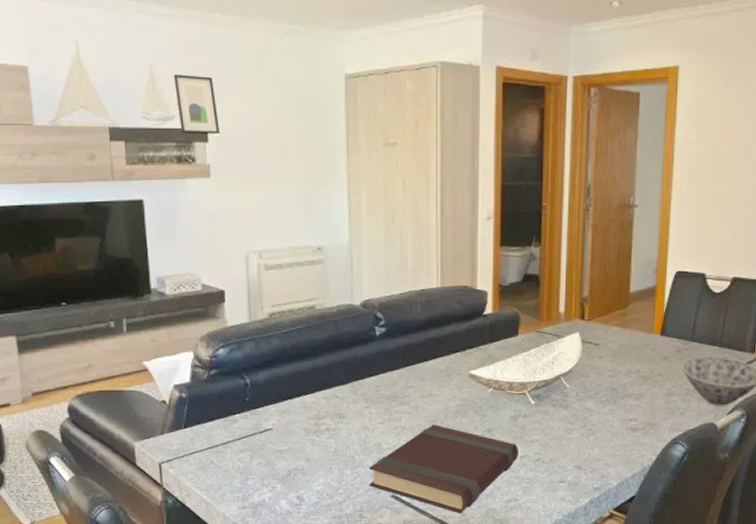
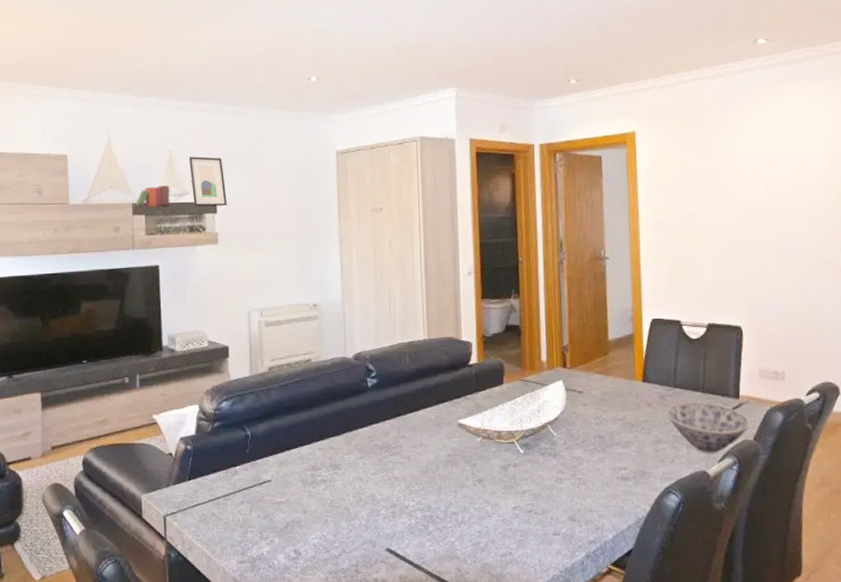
books: none [113,108,153,134] -> present [136,185,170,208]
book: present [368,425,519,514] -> none [363,475,511,569]

